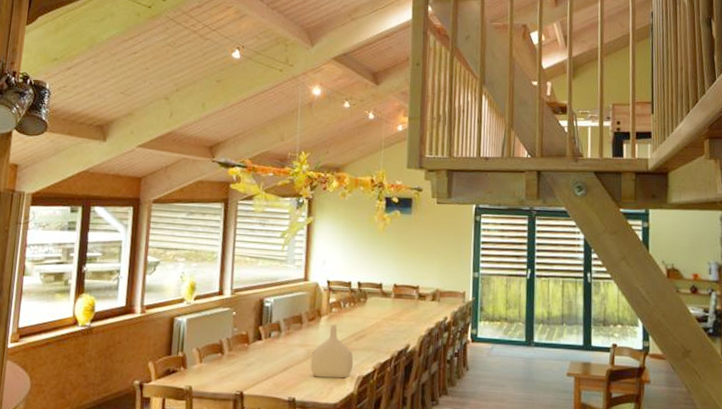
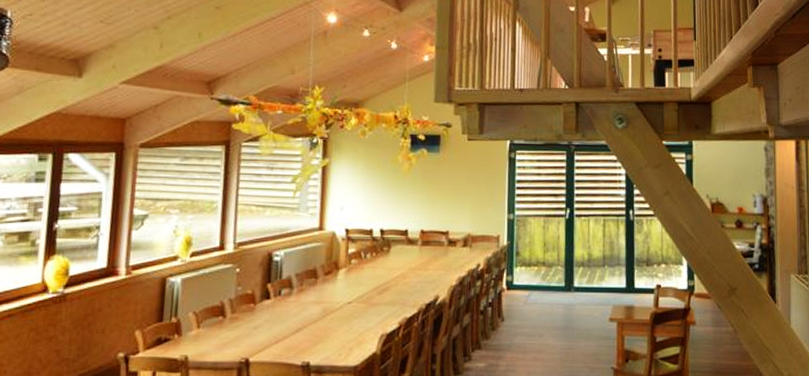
water jug: present [310,324,354,379] -> none [326,277,376,338]

